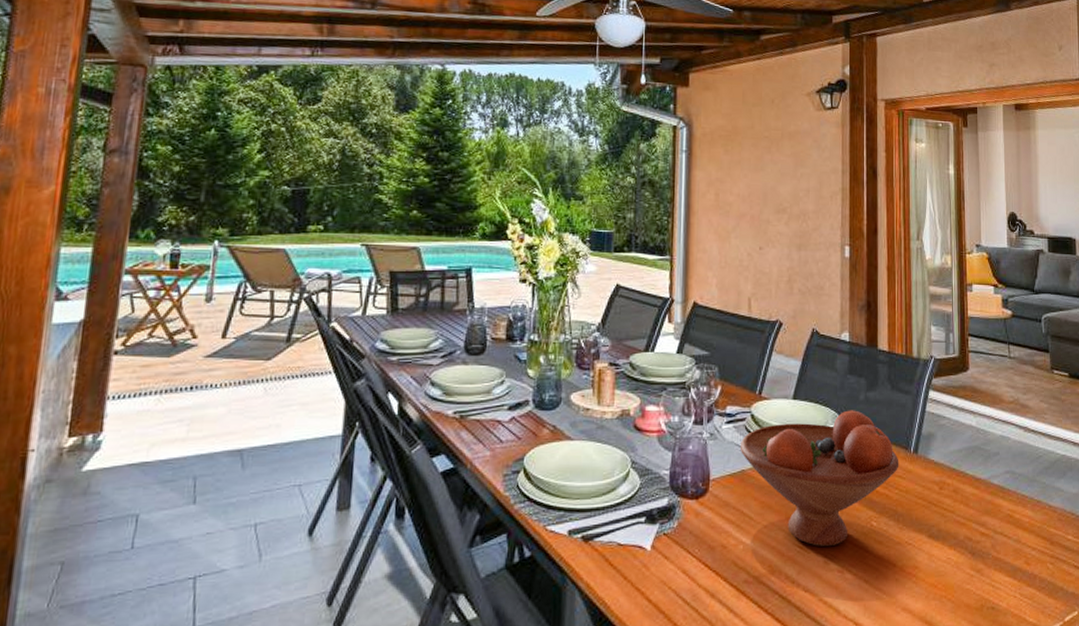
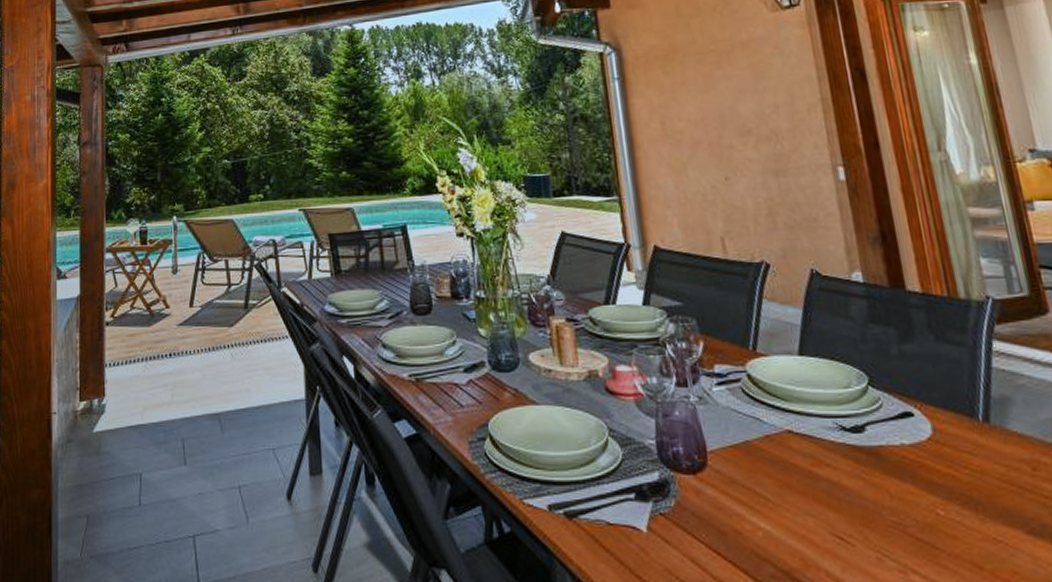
fruit bowl: present [739,410,899,546] -> none [738,367,965,538]

